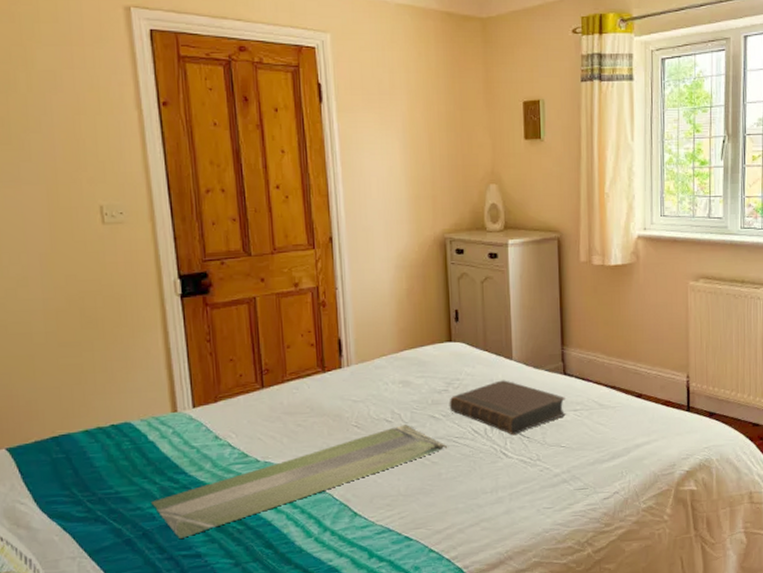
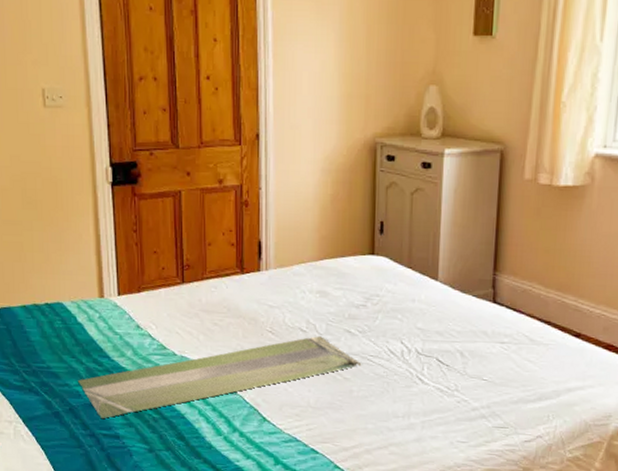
book: present [449,380,566,436] -> none [366,301,492,362]

